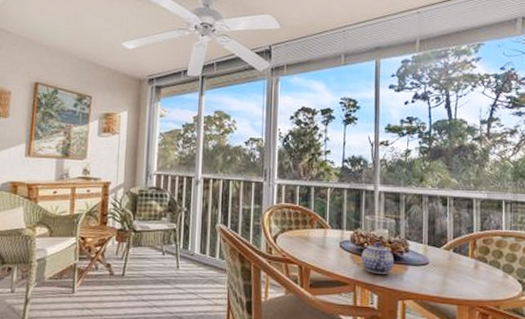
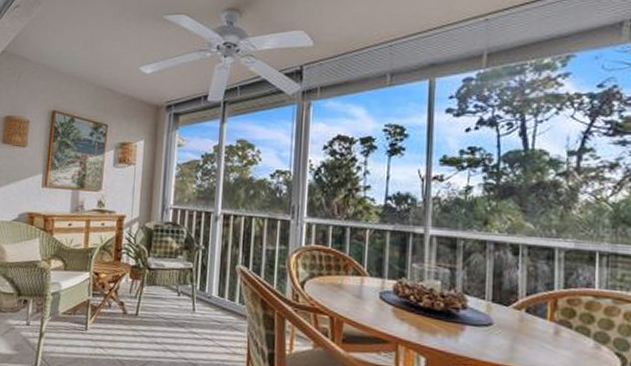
teapot: present [361,241,394,274] -> none [406,294,448,333]

